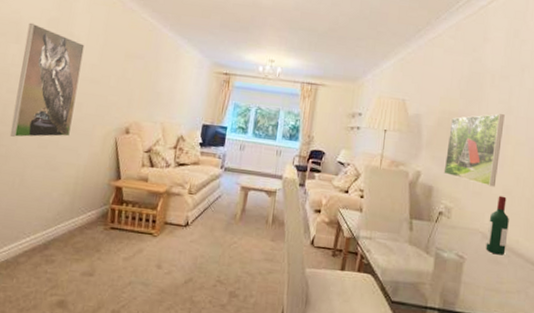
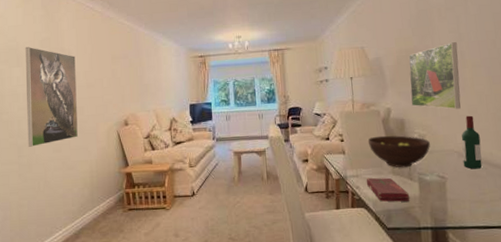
book: none [378,242,423,276] -> present [366,177,410,202]
fruit bowl: none [389,199,455,240] -> present [367,135,430,168]

